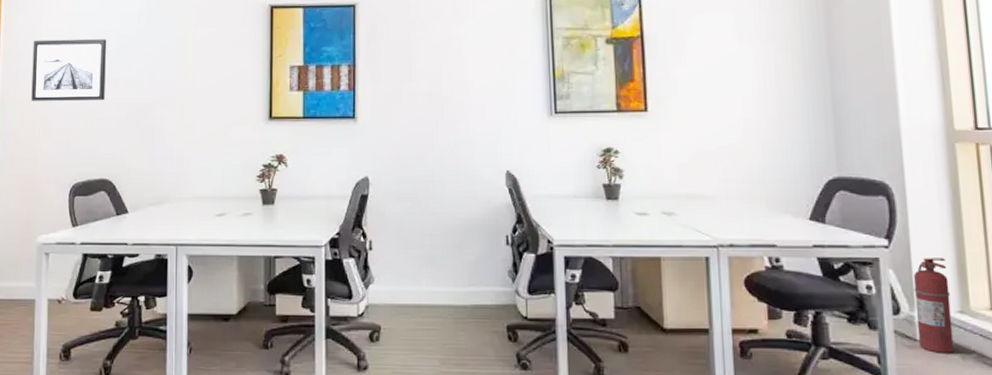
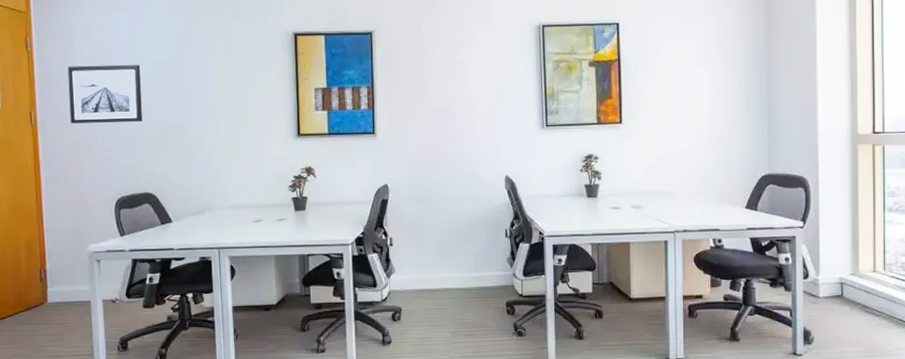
fire extinguisher: present [914,258,955,353] -> none [820,234,846,306]

